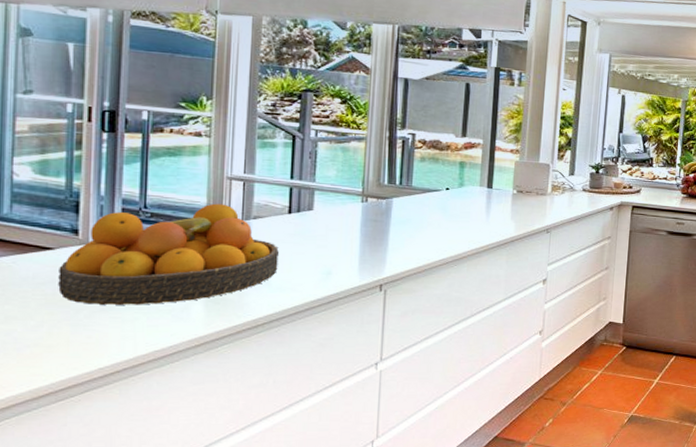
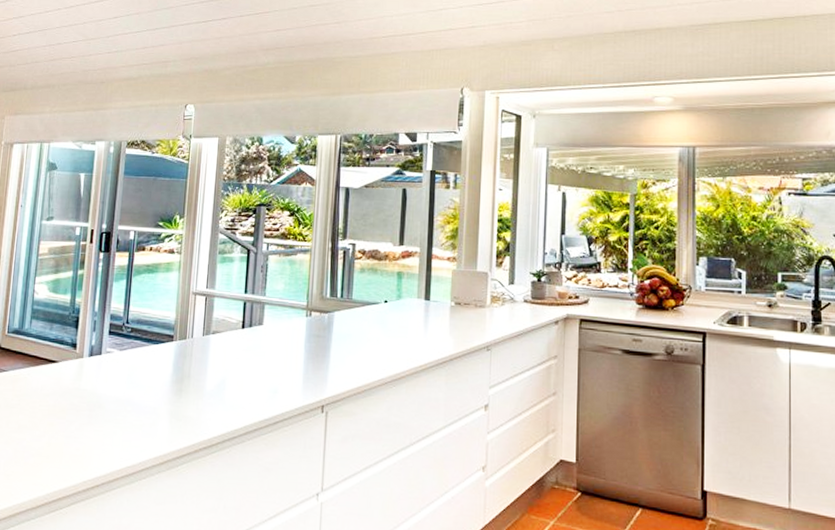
fruit bowl: present [58,203,279,305] -> none [58,318,233,419]

